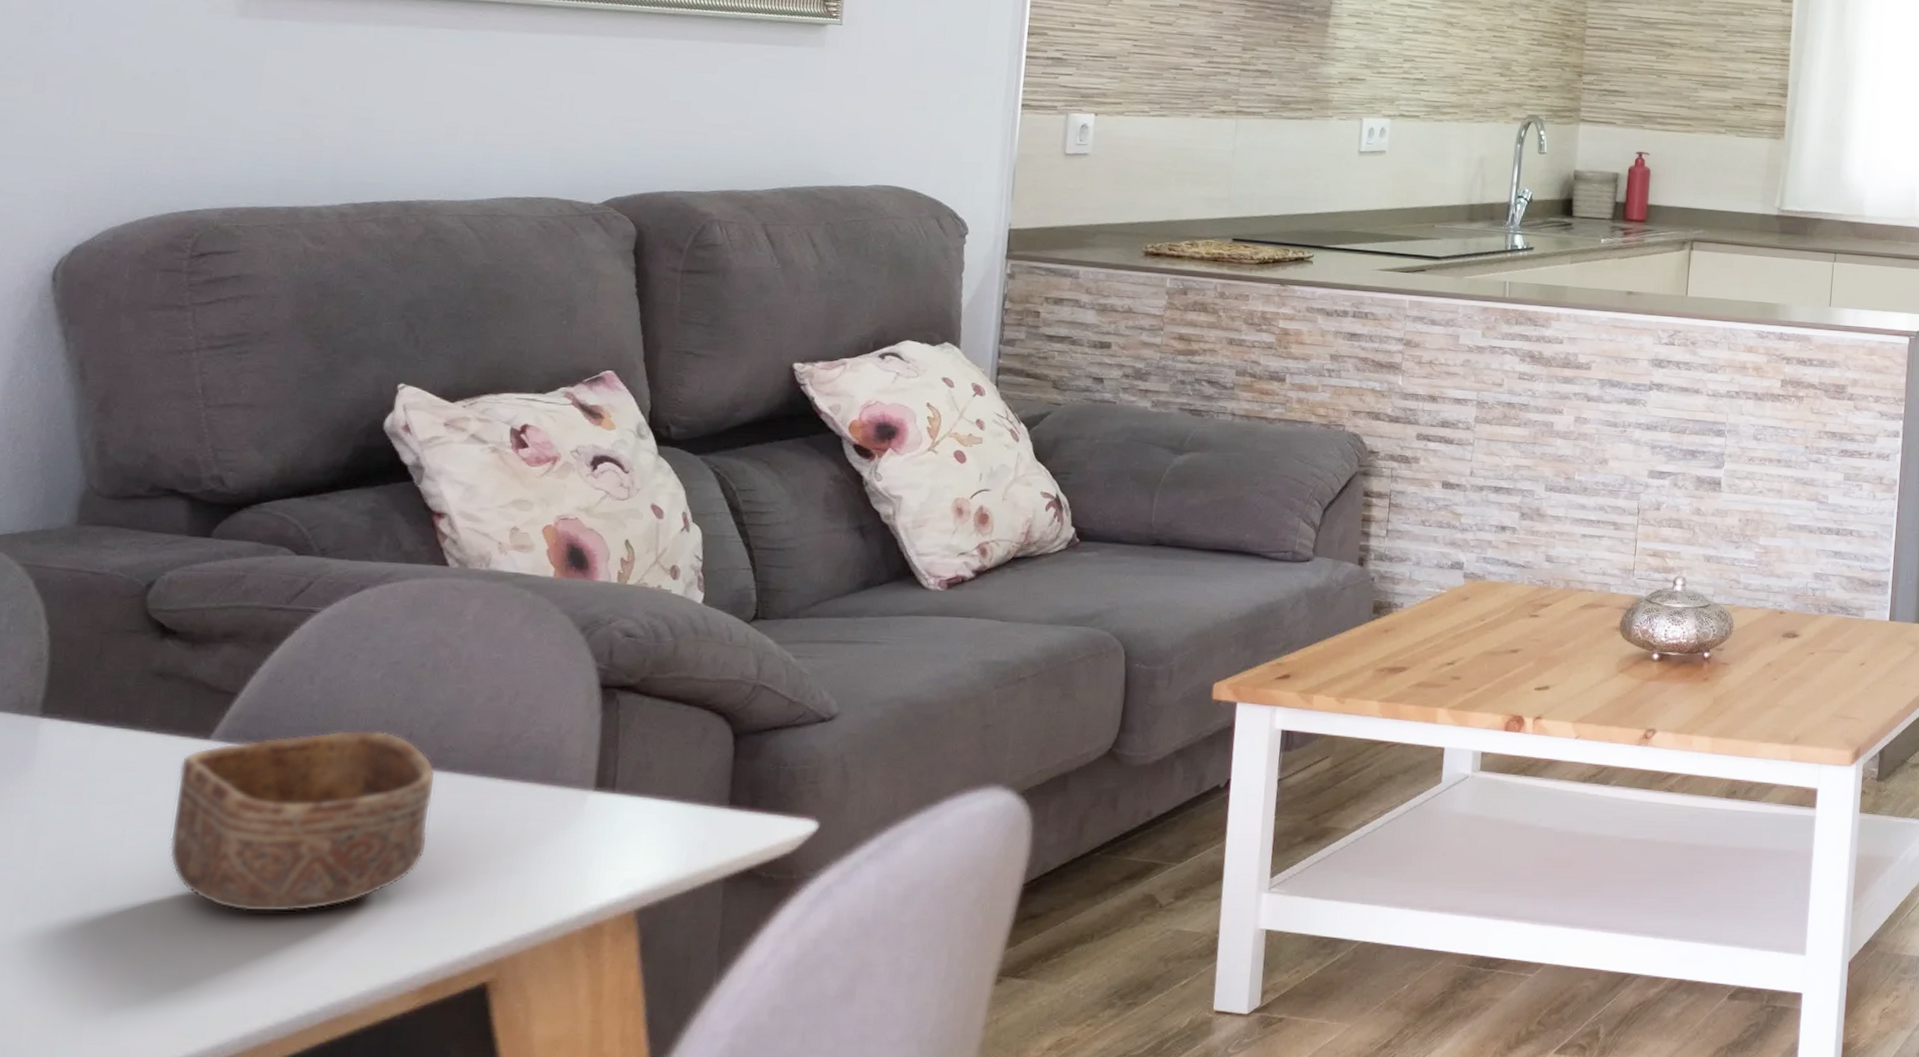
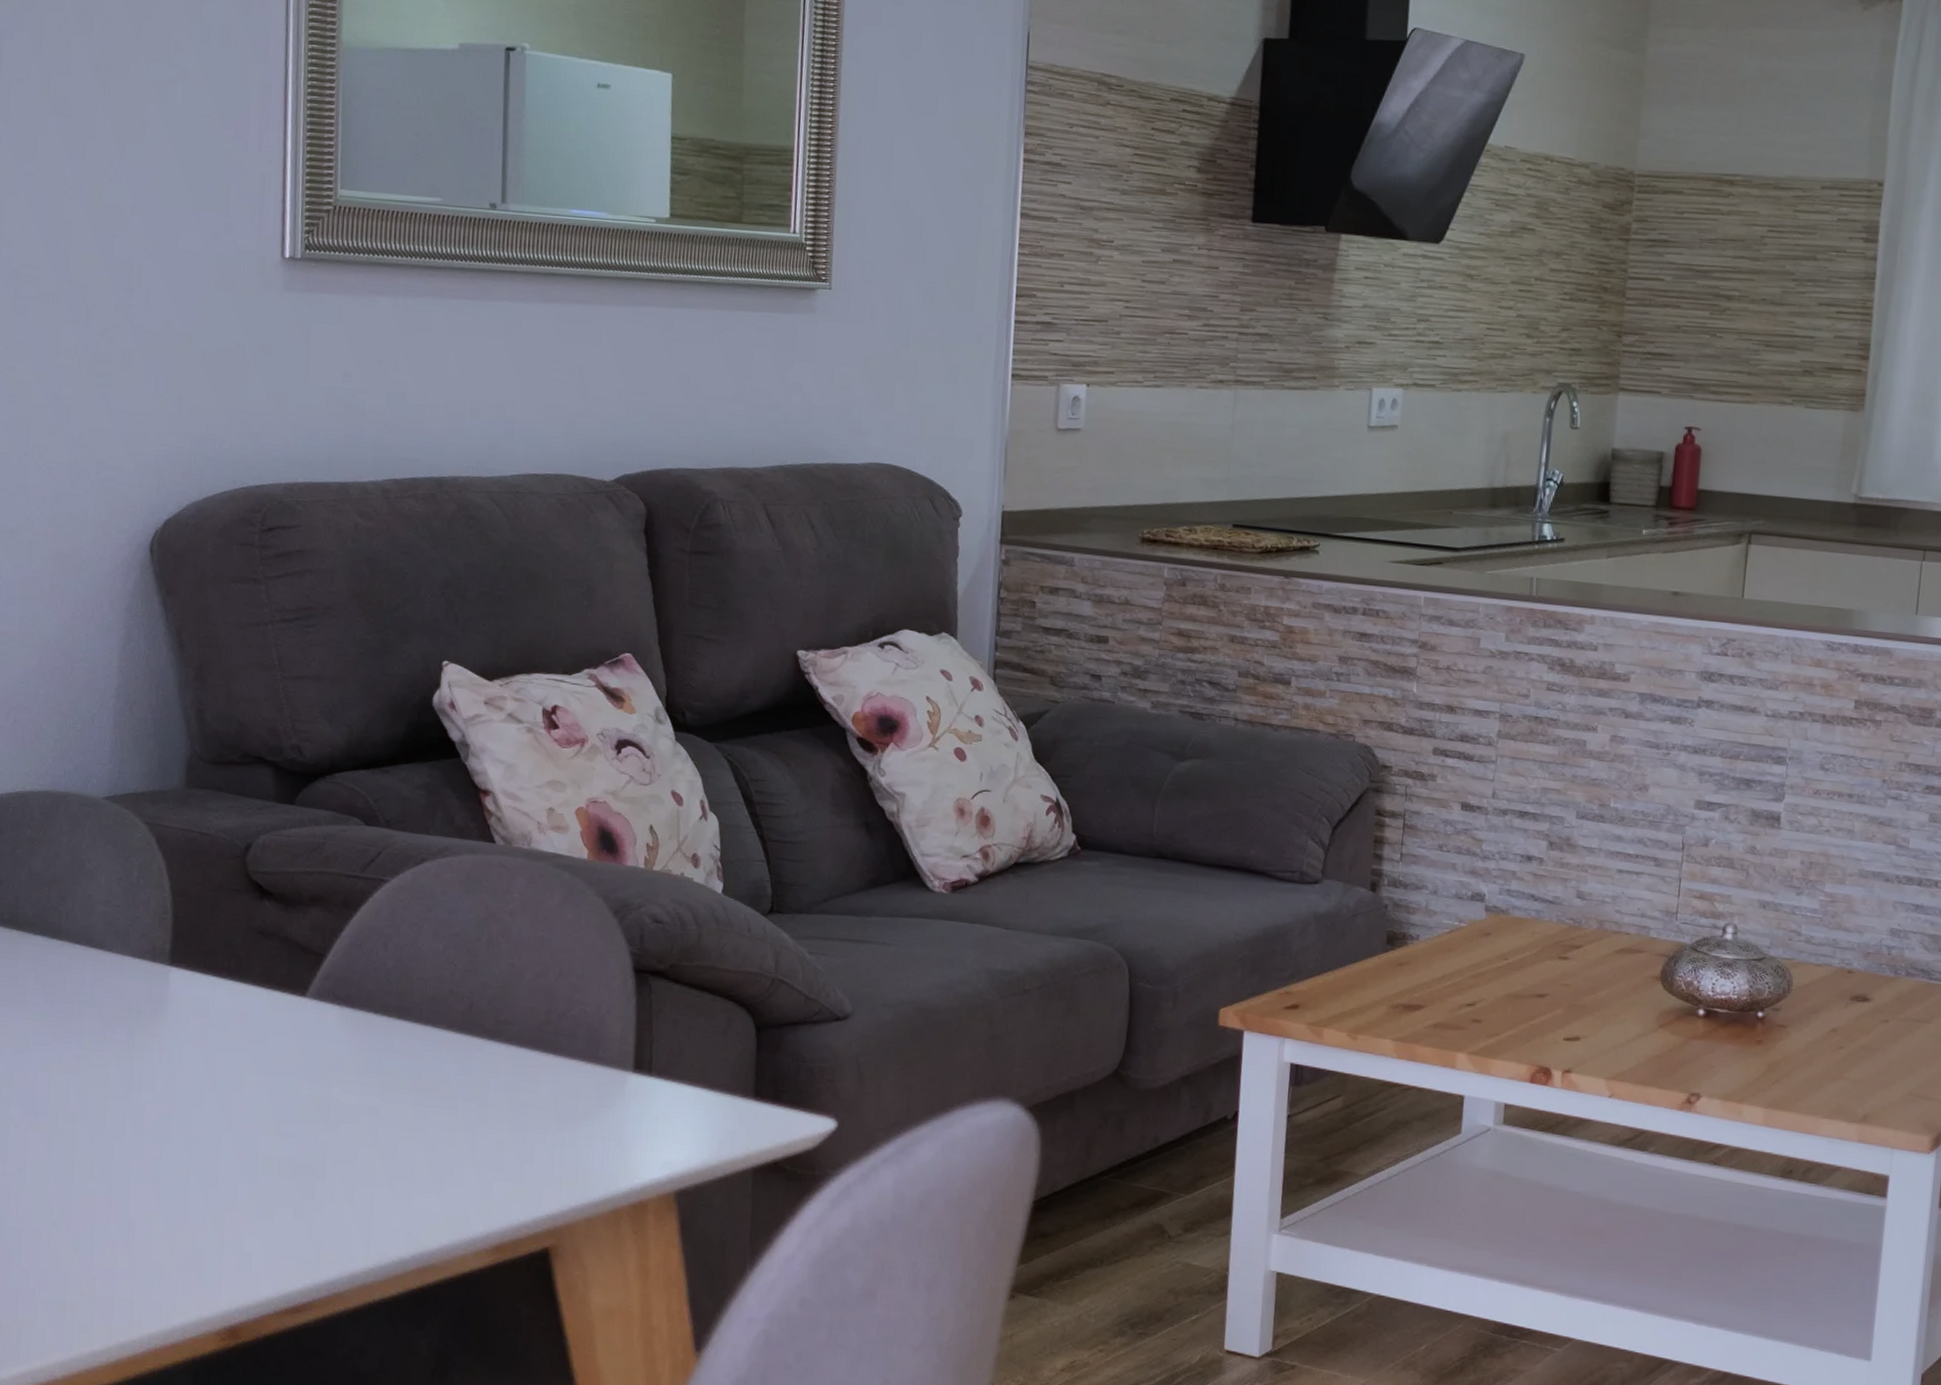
bowl: present [169,730,436,913] -> none [279,996,496,1165]

